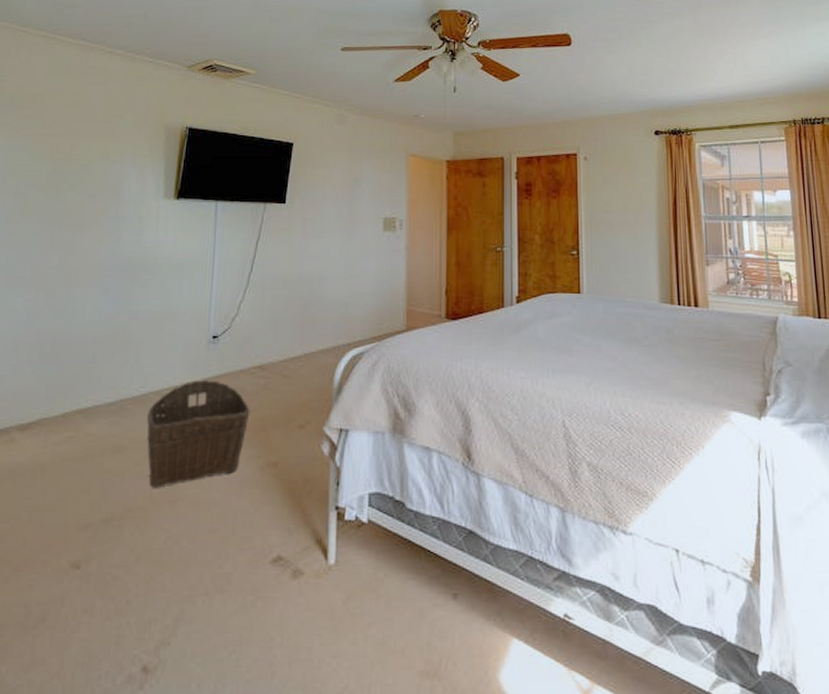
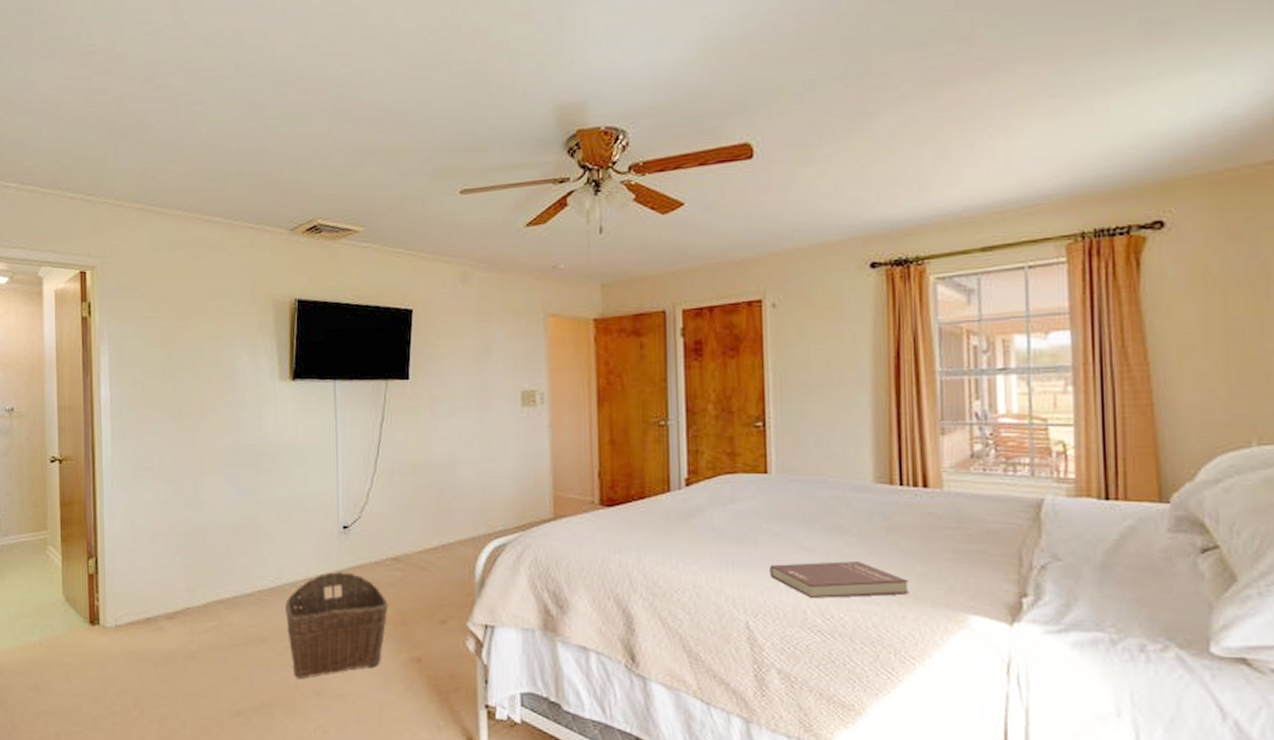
book: none [582,367,686,400] -> present [770,561,909,599]

